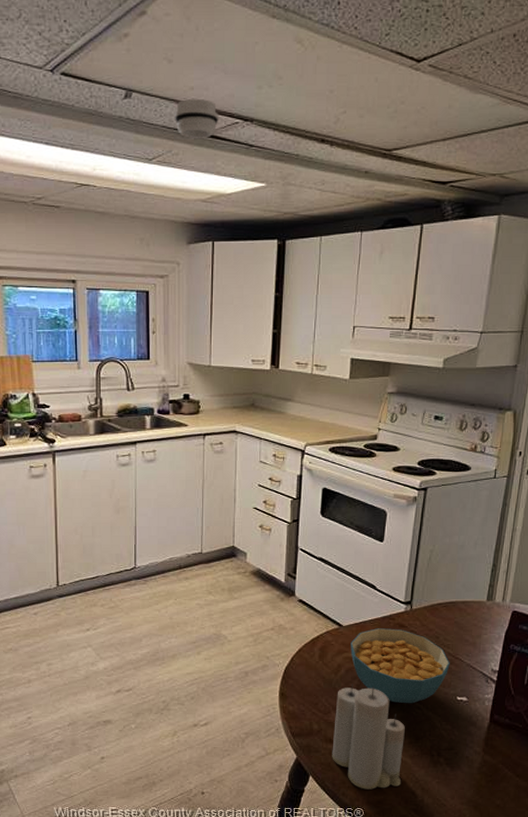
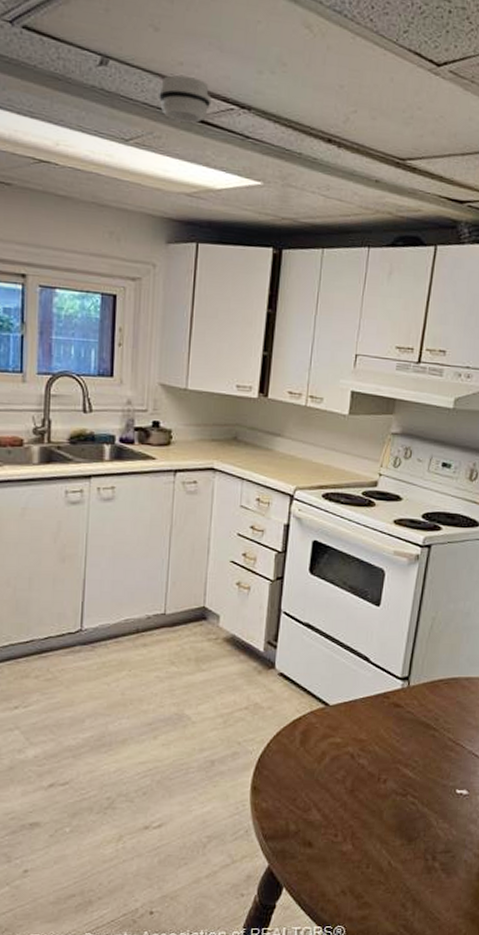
candle: present [332,684,405,790] -> none [310,775,397,903]
cereal bowl: present [350,628,450,704] -> none [337,708,450,798]

